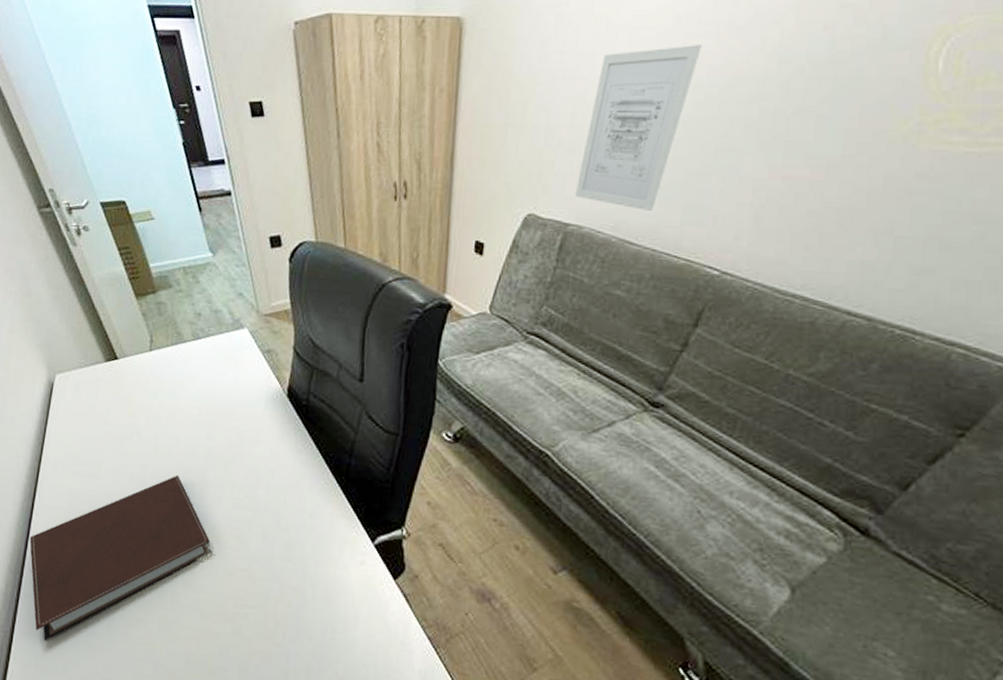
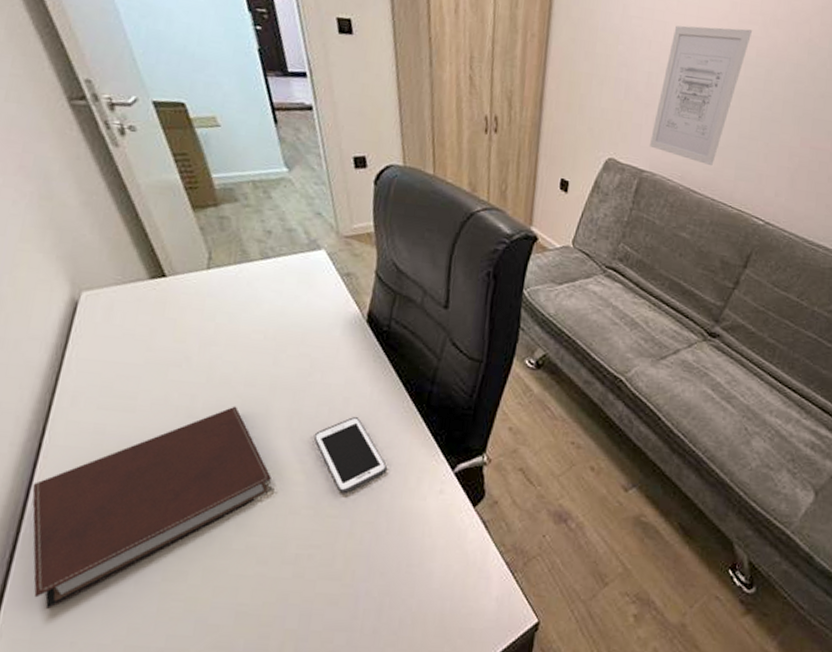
cell phone: none [244,487,311,560] -> present [313,417,388,494]

